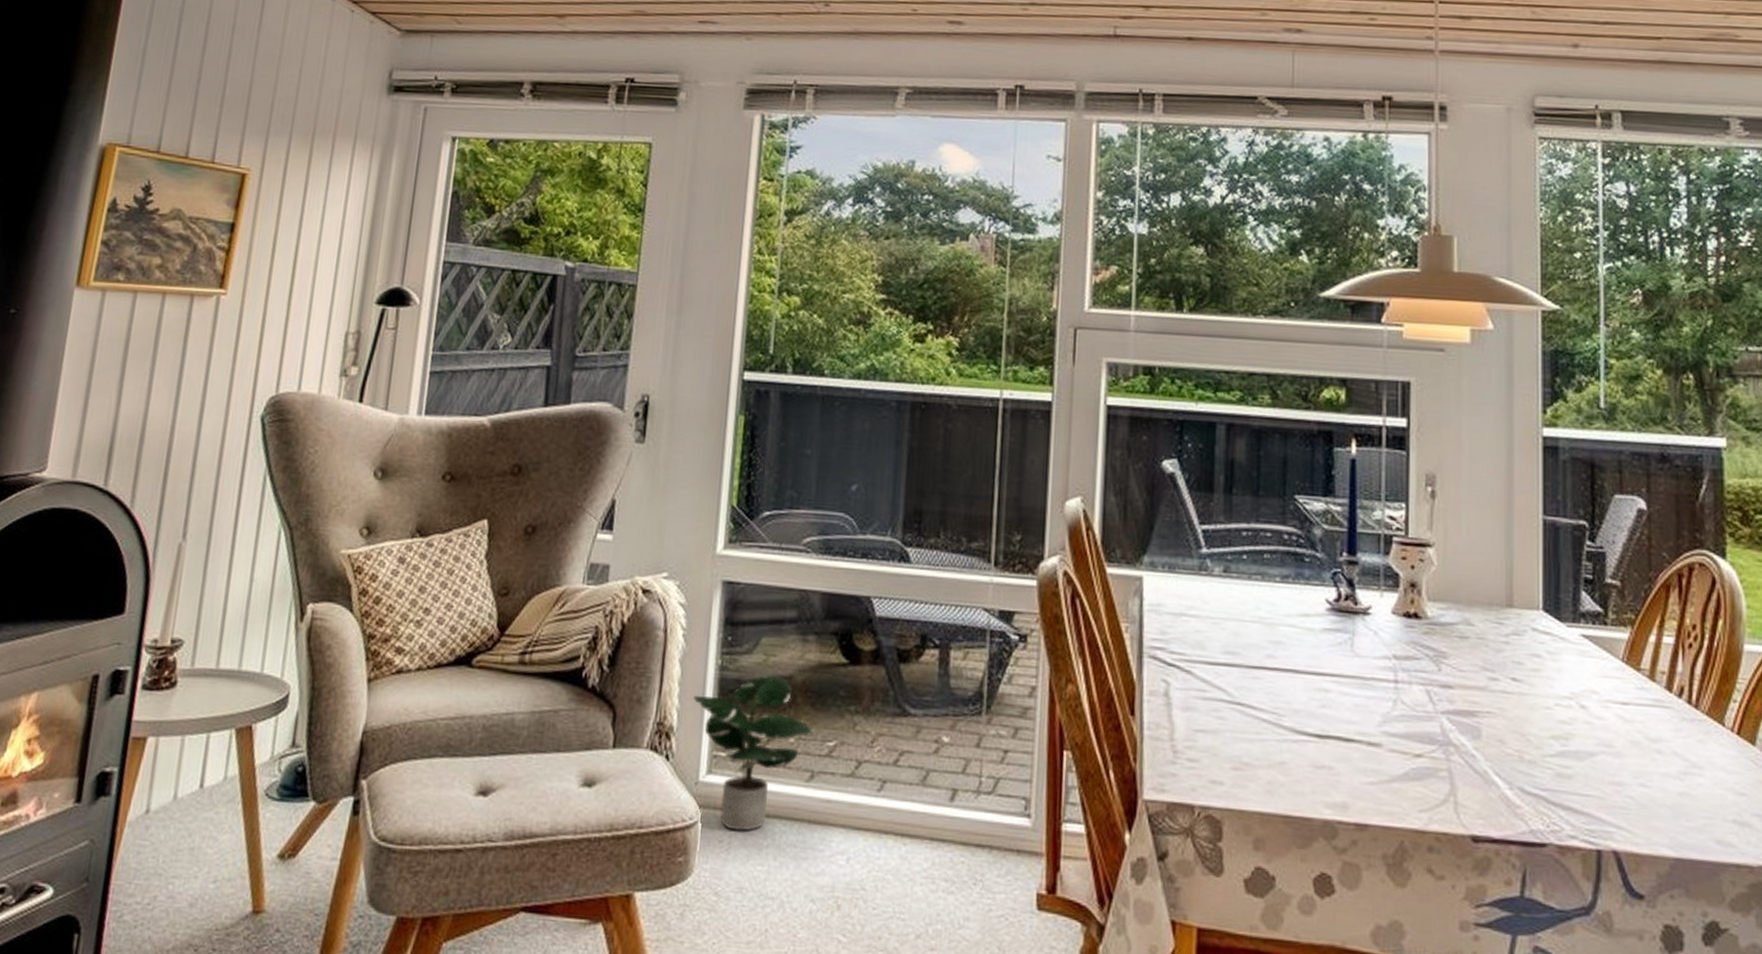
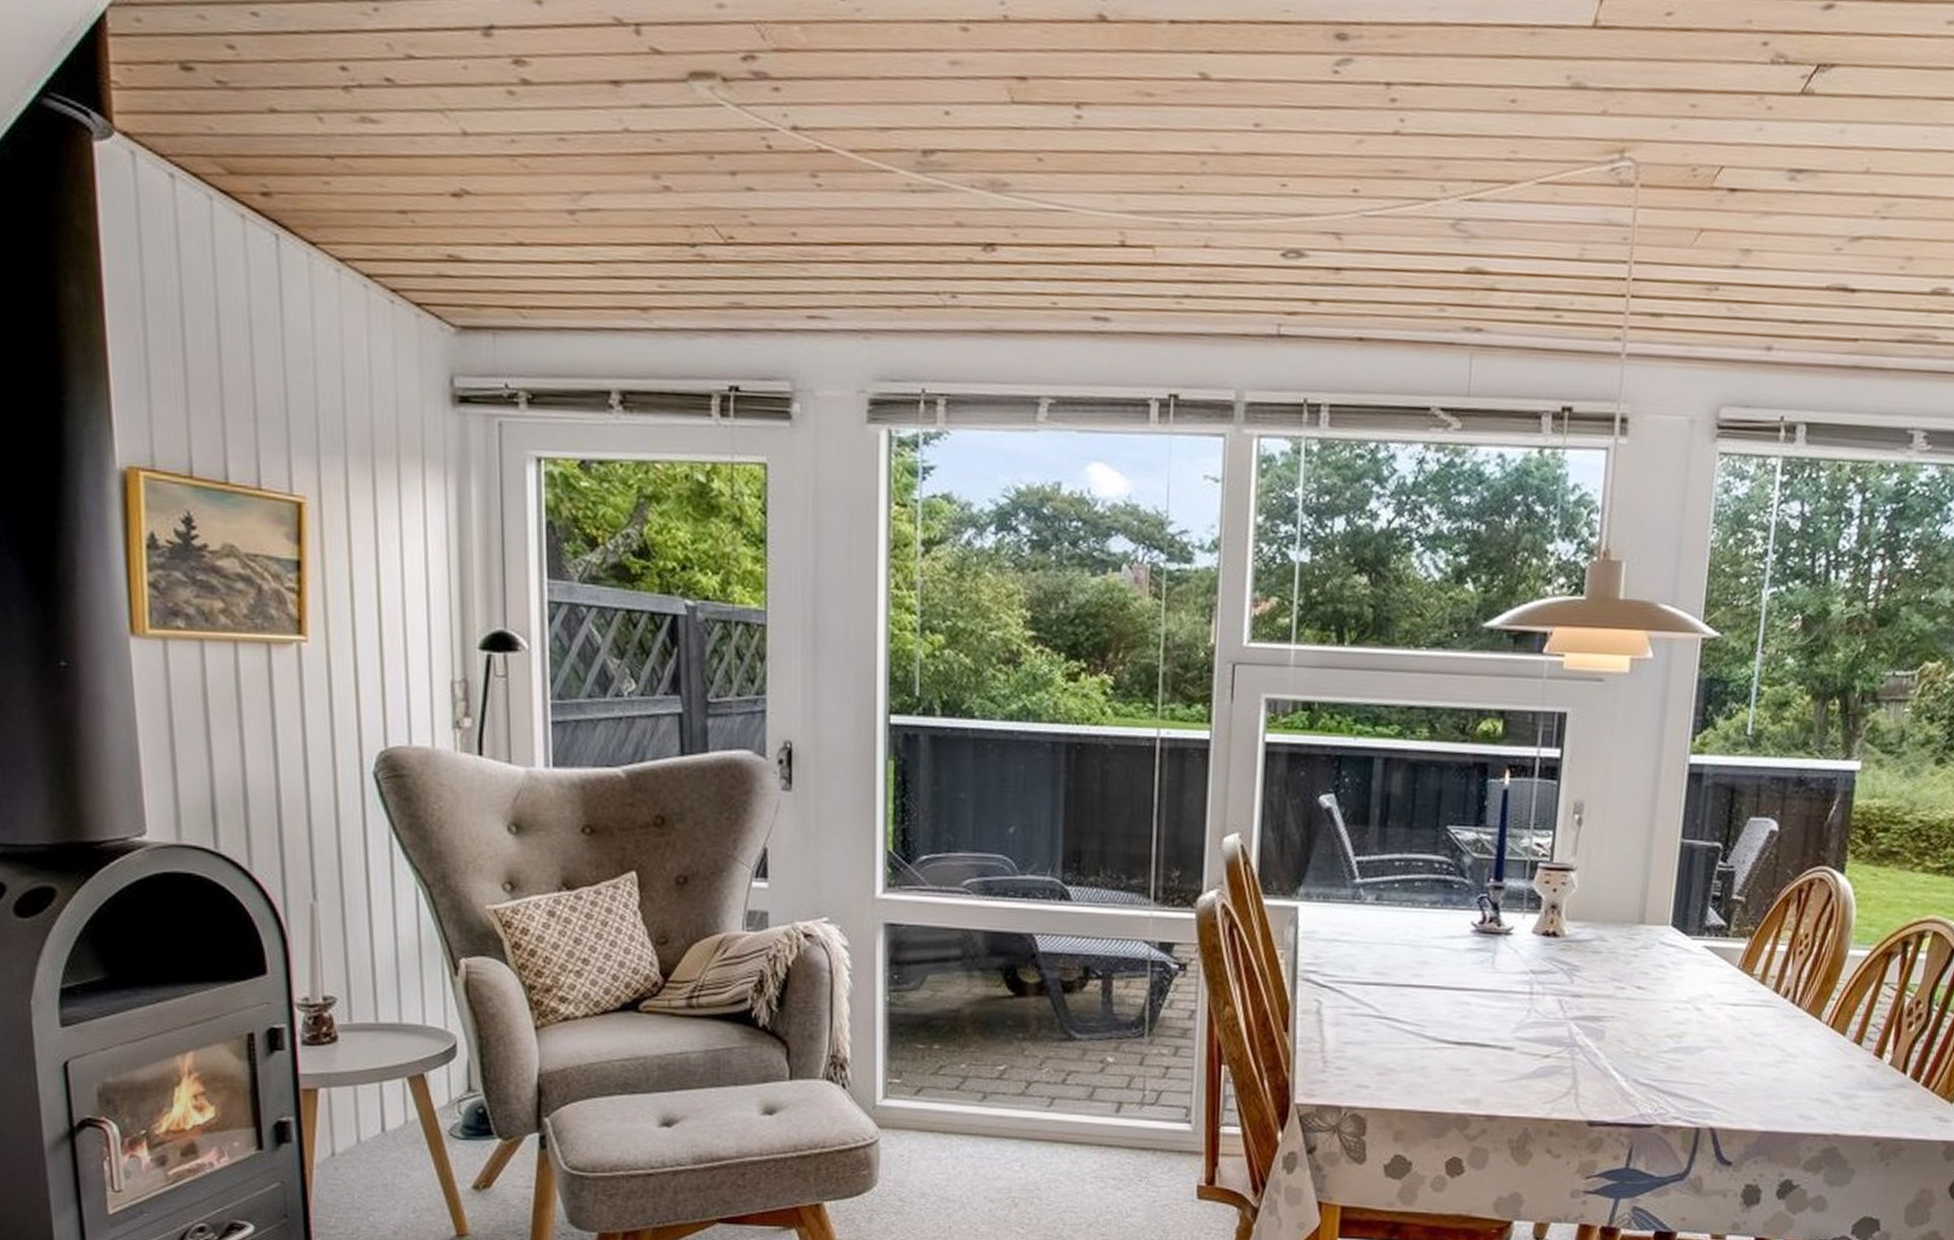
potted plant: present [693,675,815,831] -> none [864,1009,985,1146]

